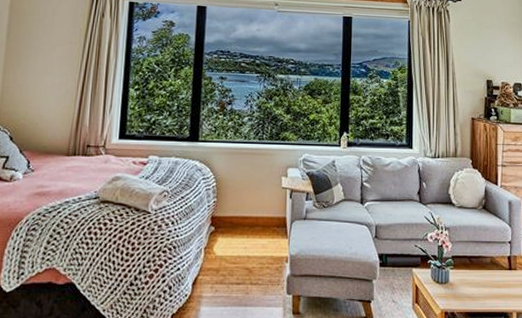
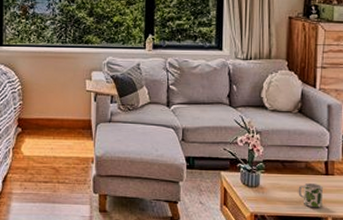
mug: none [485,279,507,303] -> present [298,183,323,208]

